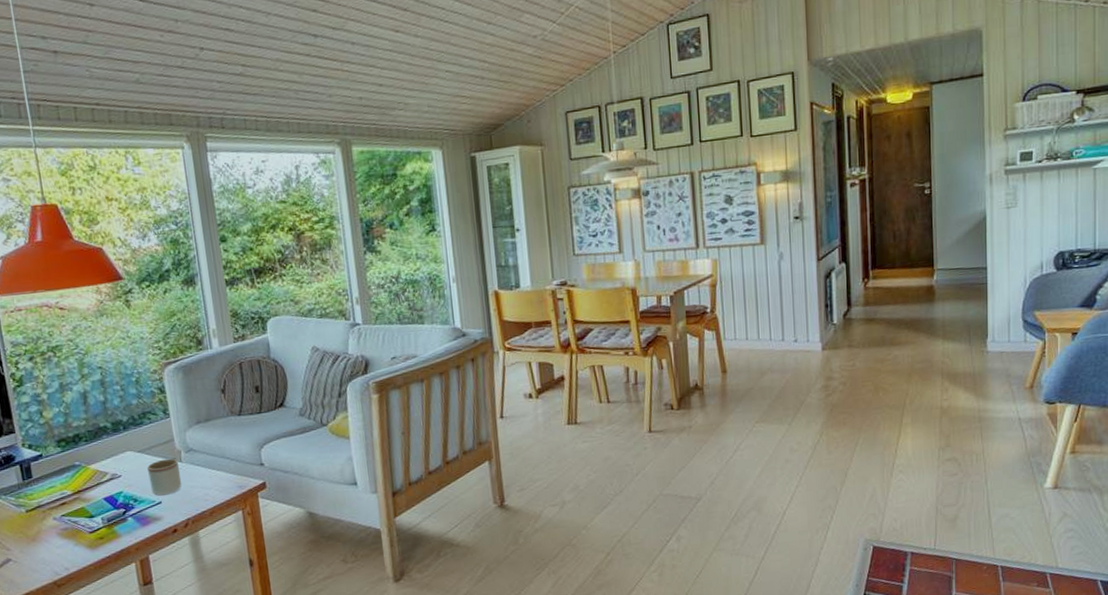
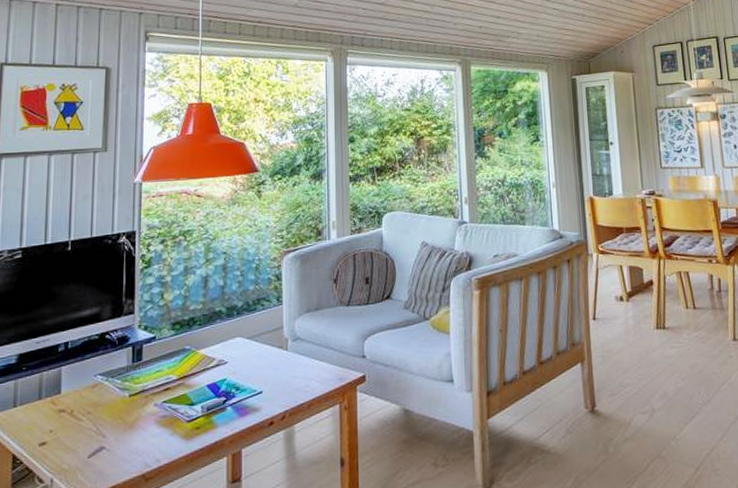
mug: present [147,458,182,496] -> none [254,346,285,385]

